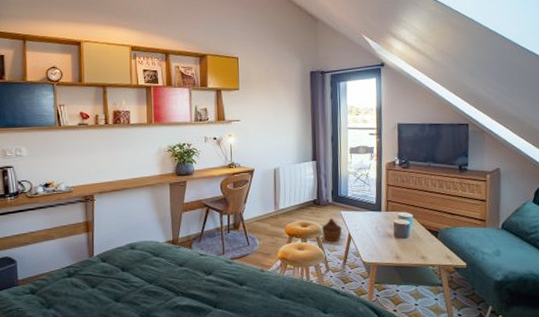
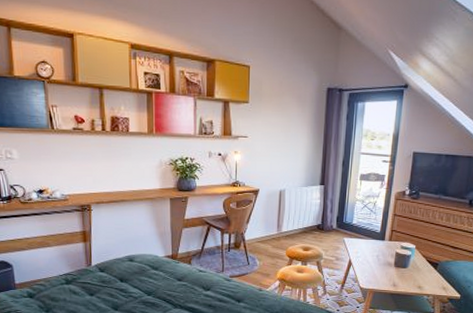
woven basket: present [322,218,342,242] -> none [323,244,344,267]

